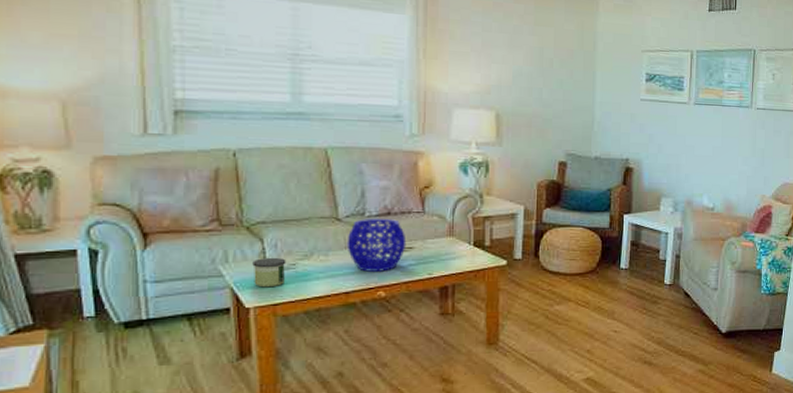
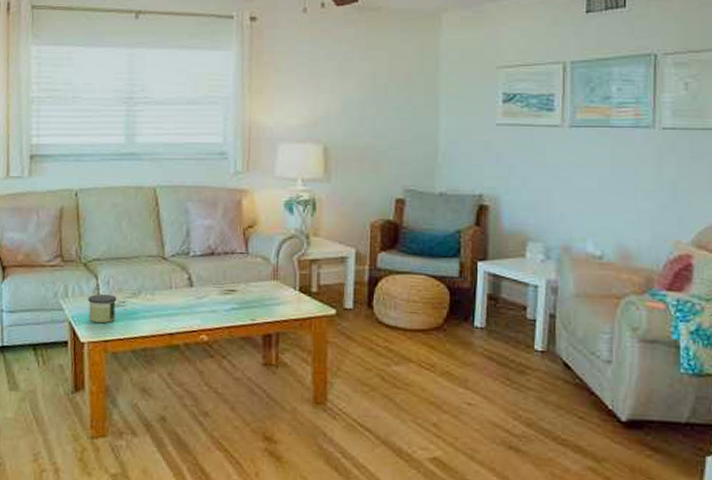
decorative bowl: present [346,218,407,272] -> none [171,257,230,314]

